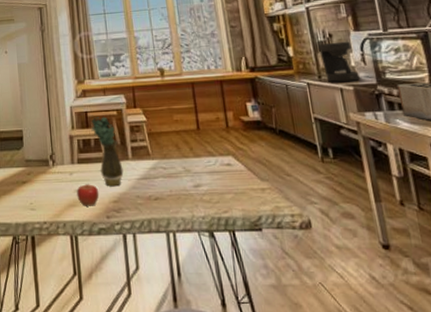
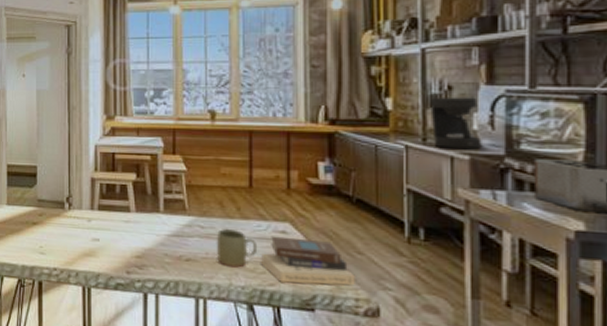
fruit: present [77,183,100,206] -> none [94,232,120,259]
vase: present [91,115,124,187] -> none [118,157,152,241]
mug: none [176,167,211,201] -> present [216,229,258,267]
books: none [213,168,289,208] -> present [260,236,355,286]

